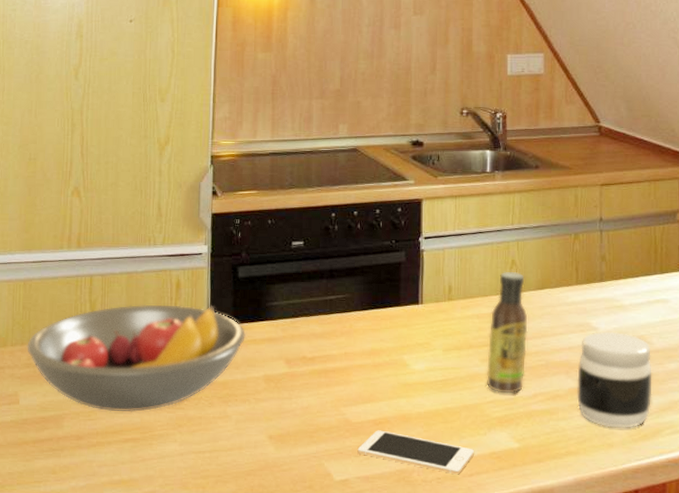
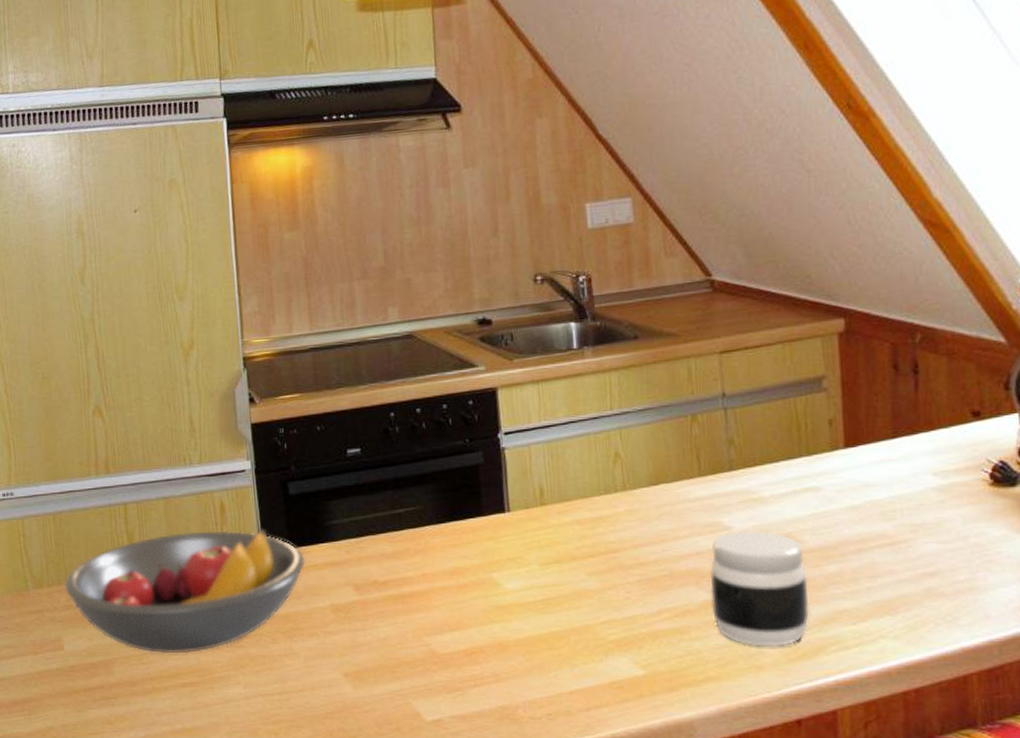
cell phone: present [357,430,474,475] -> none [449,661,590,710]
sauce bottle: present [487,271,528,394] -> none [594,465,644,612]

